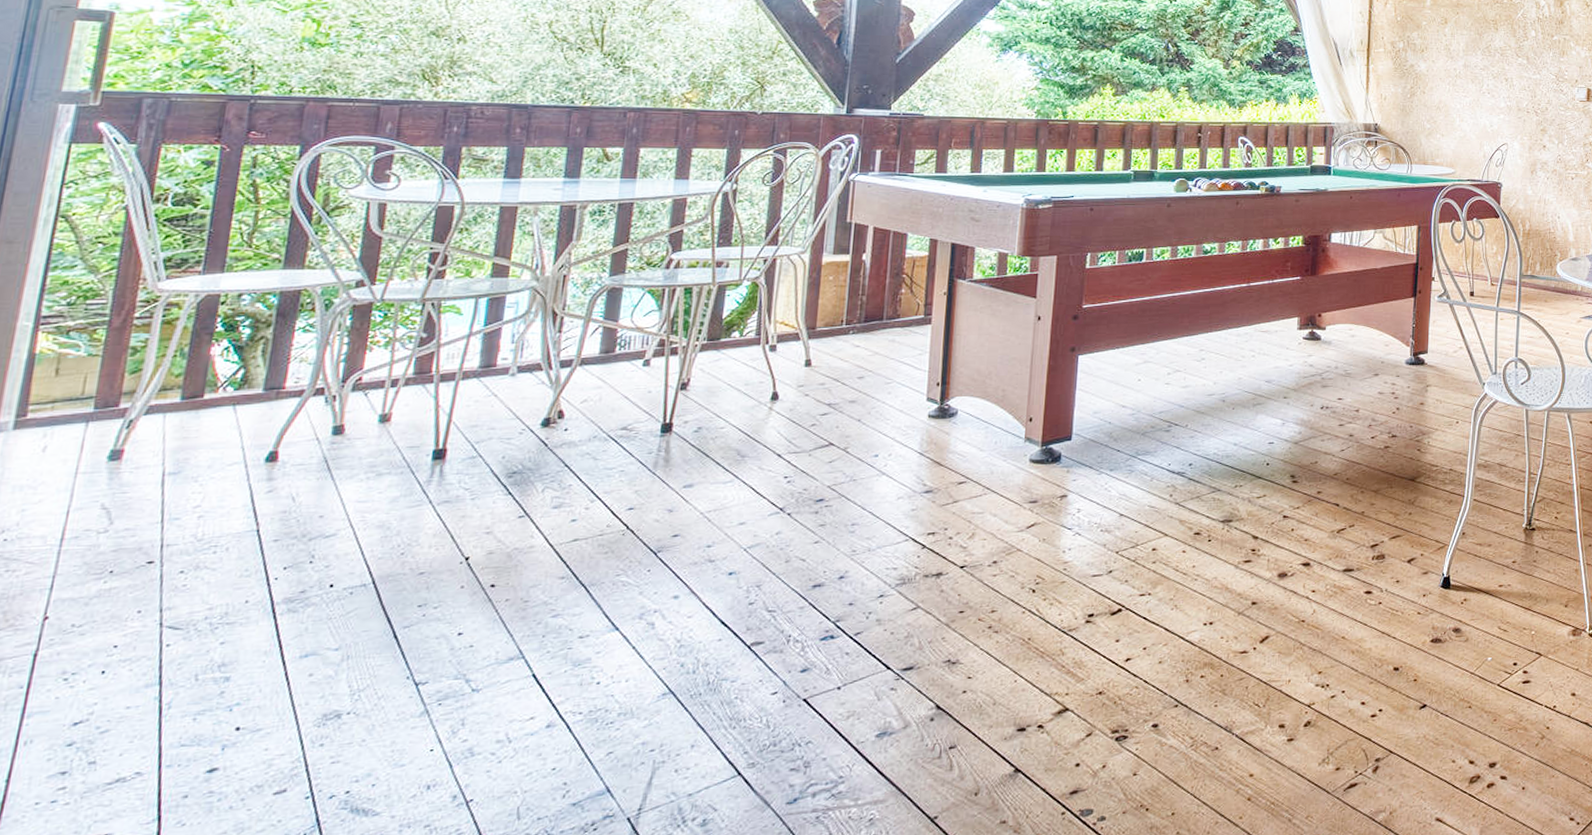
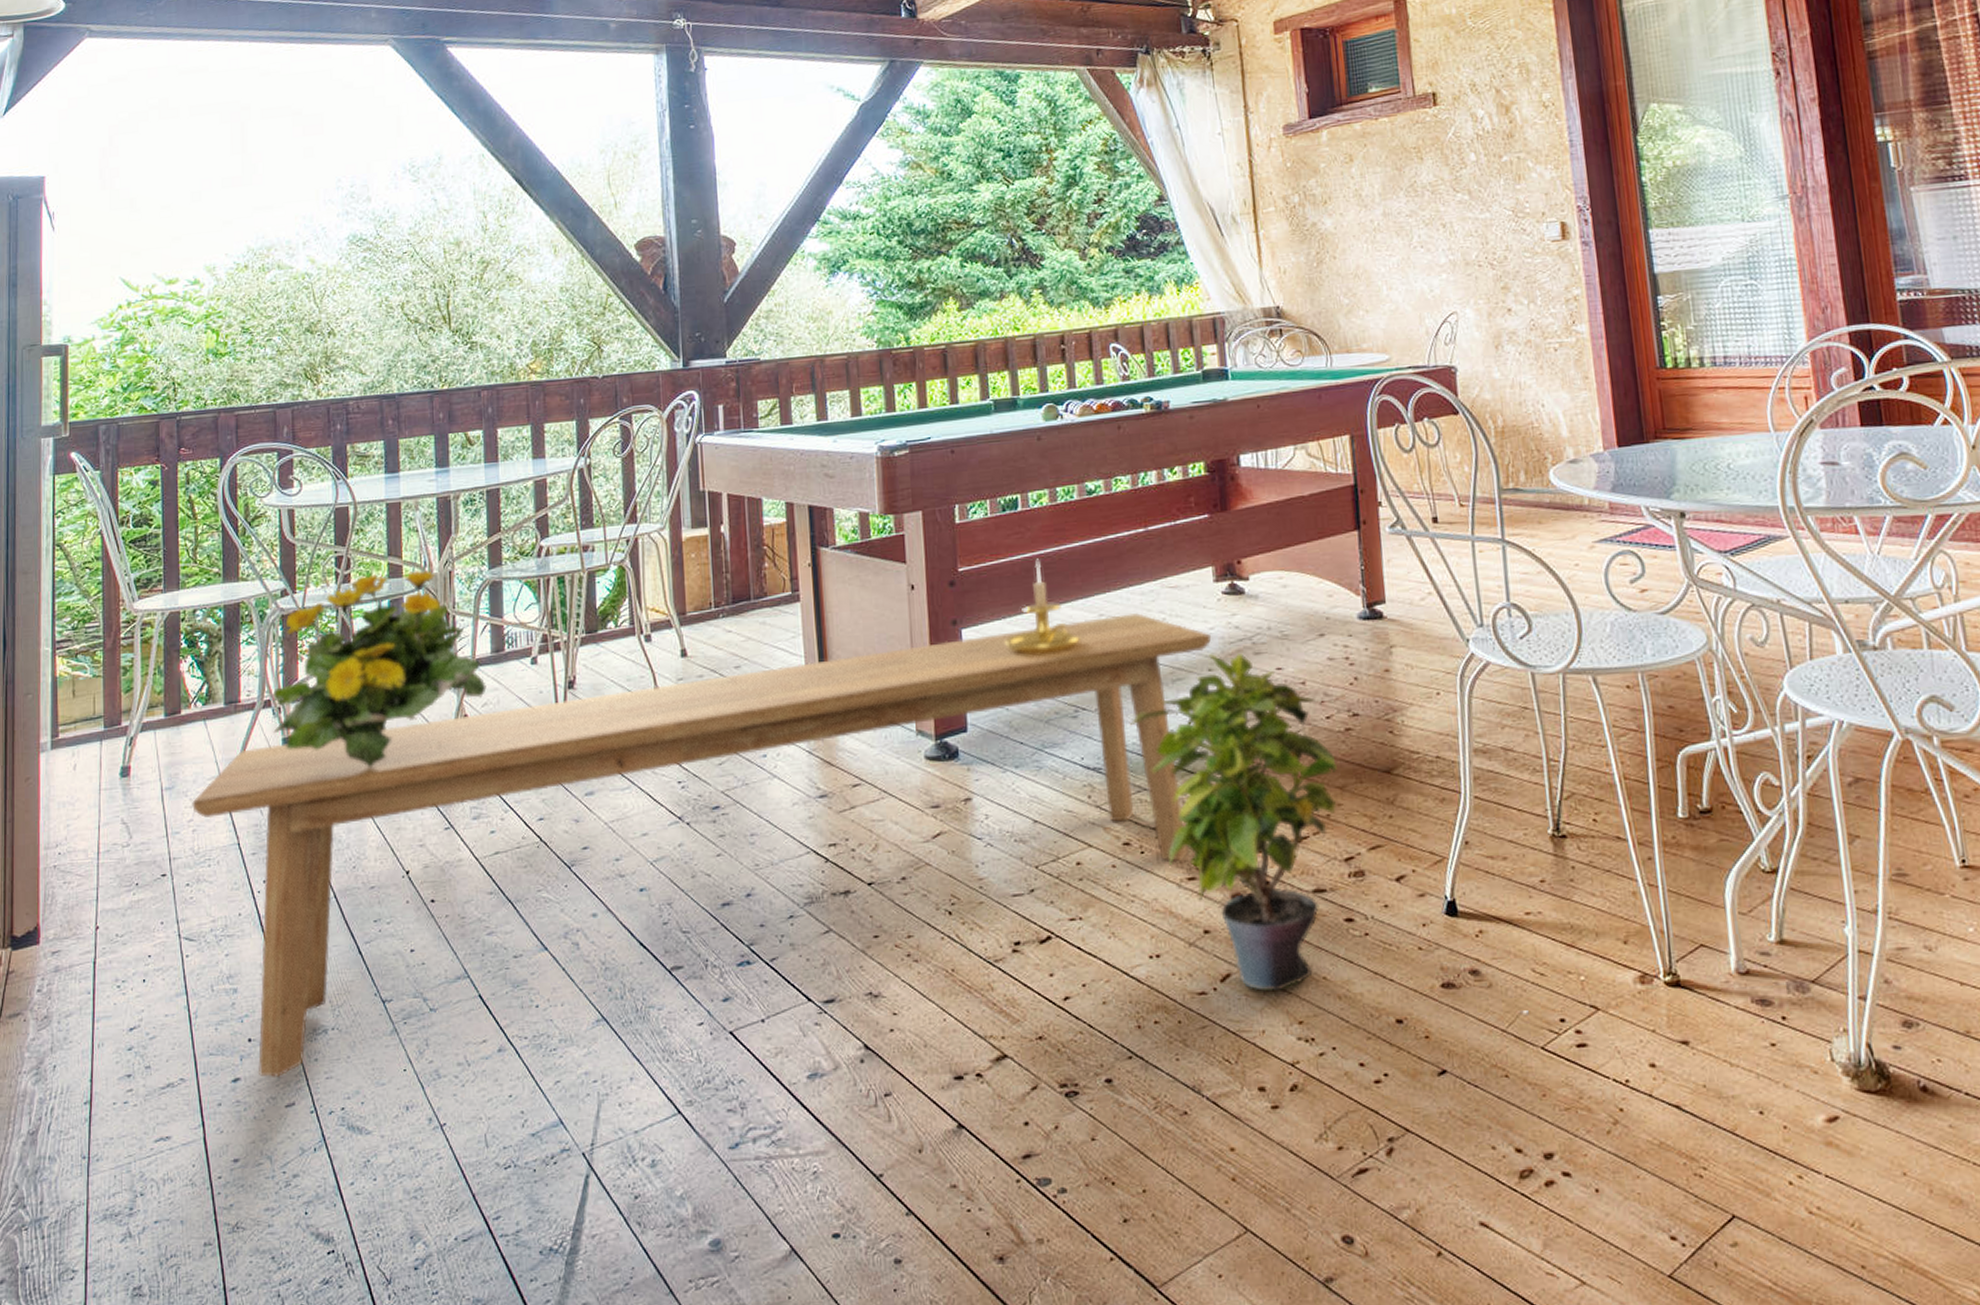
bench: none [202,350,1290,766] -> present [192,613,1212,1078]
flowering plant: none [322,271,589,457] -> present [272,569,487,767]
candle holder: none [1116,302,1183,380] -> present [1005,558,1082,655]
potted plant: none [1214,385,1375,649] -> present [1130,652,1337,991]

